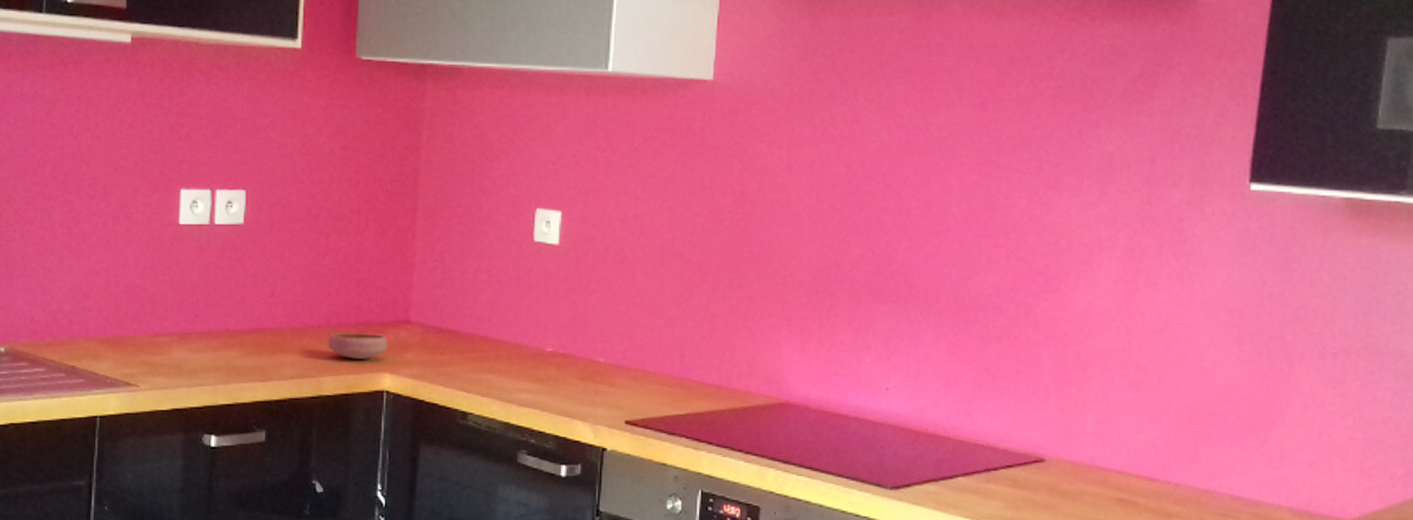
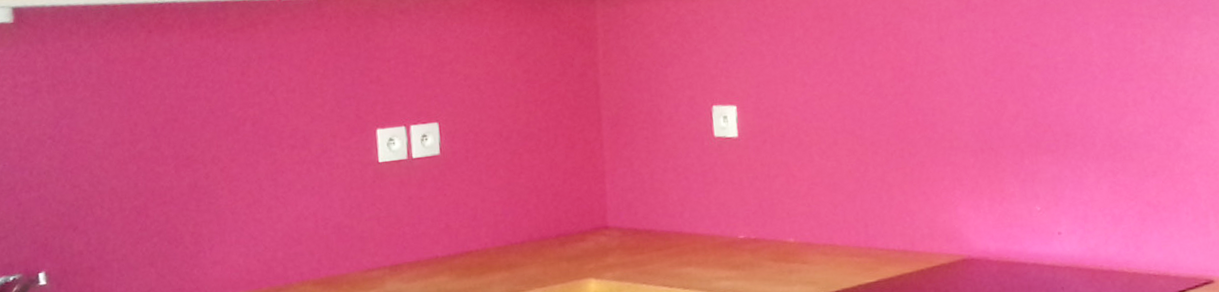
bowl: present [328,332,388,360] -> none [532,242,590,269]

